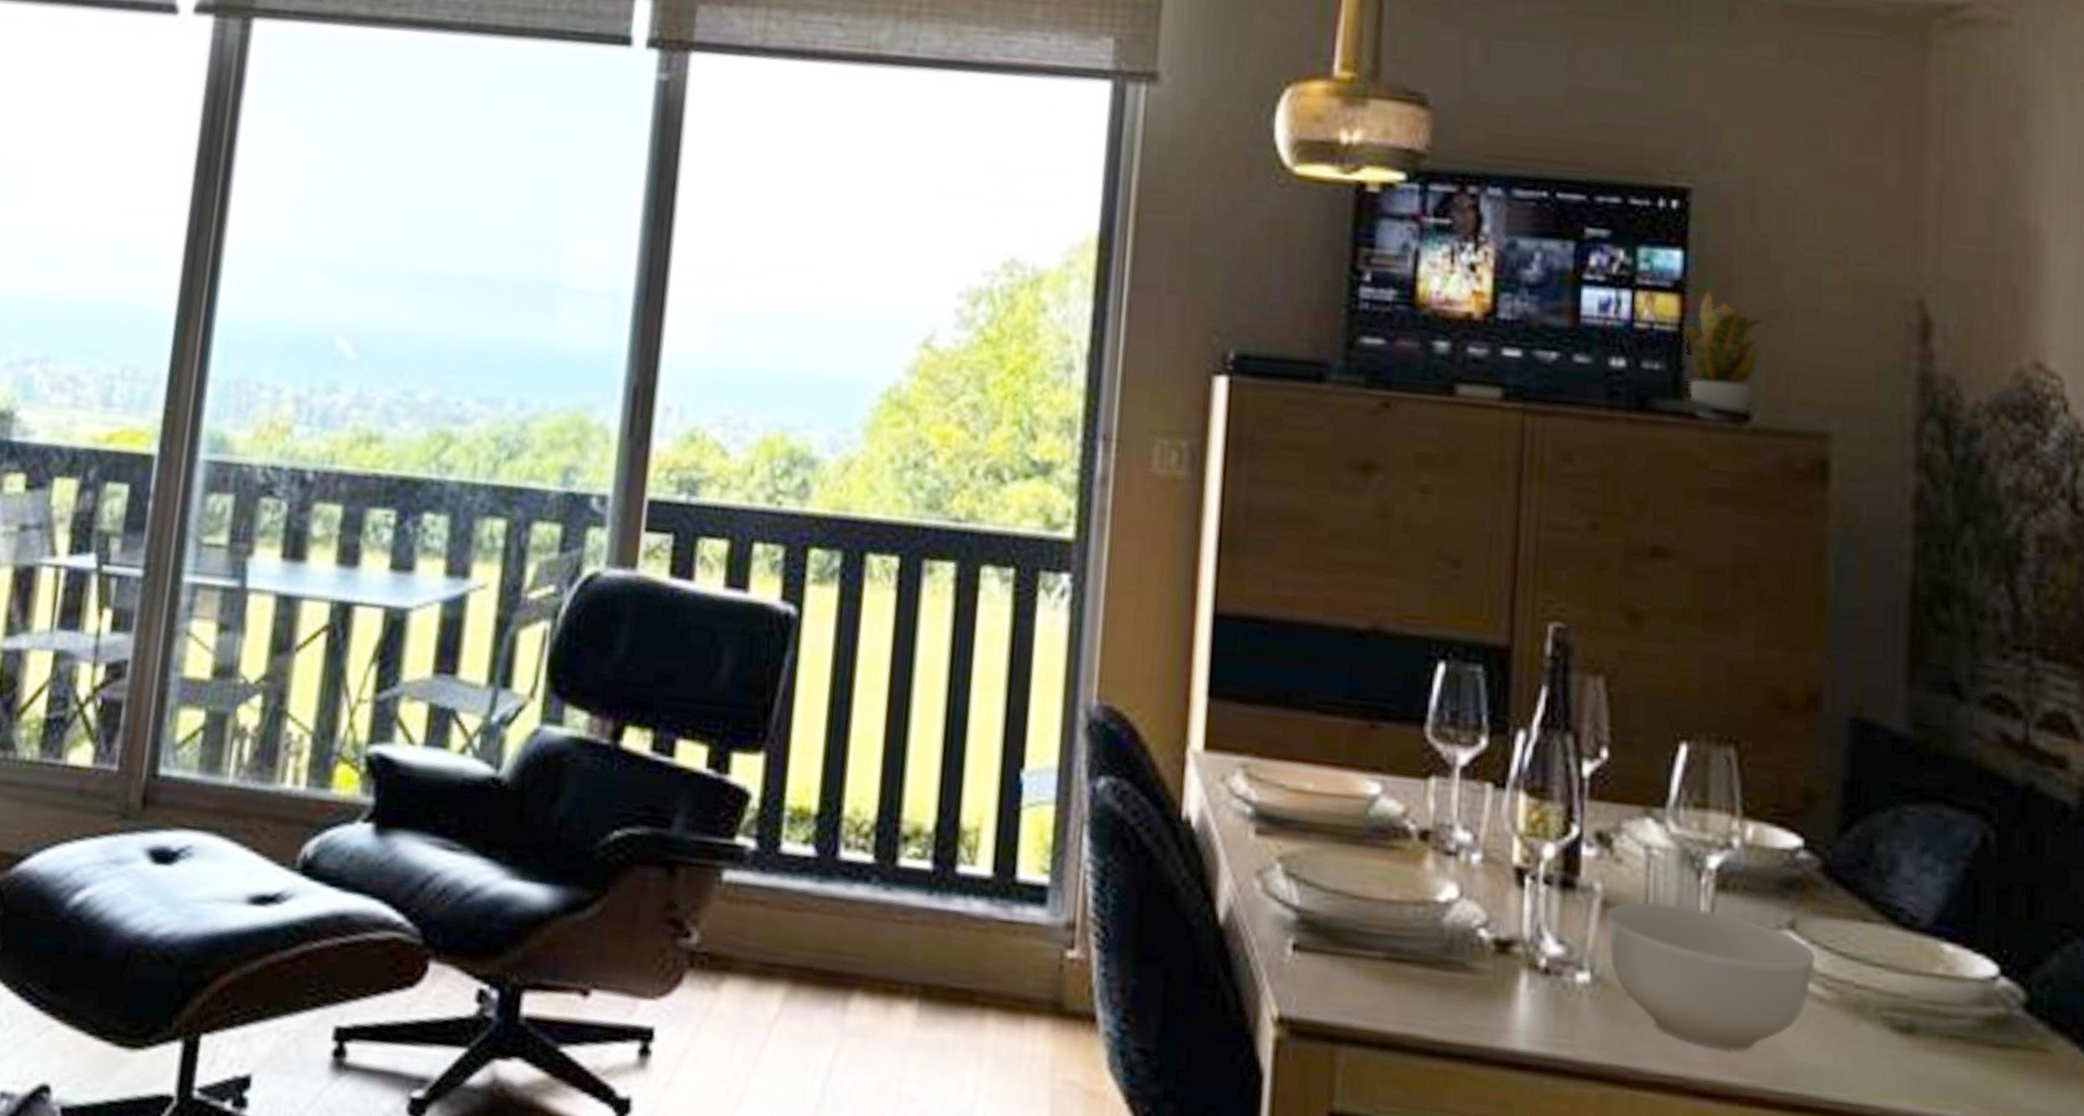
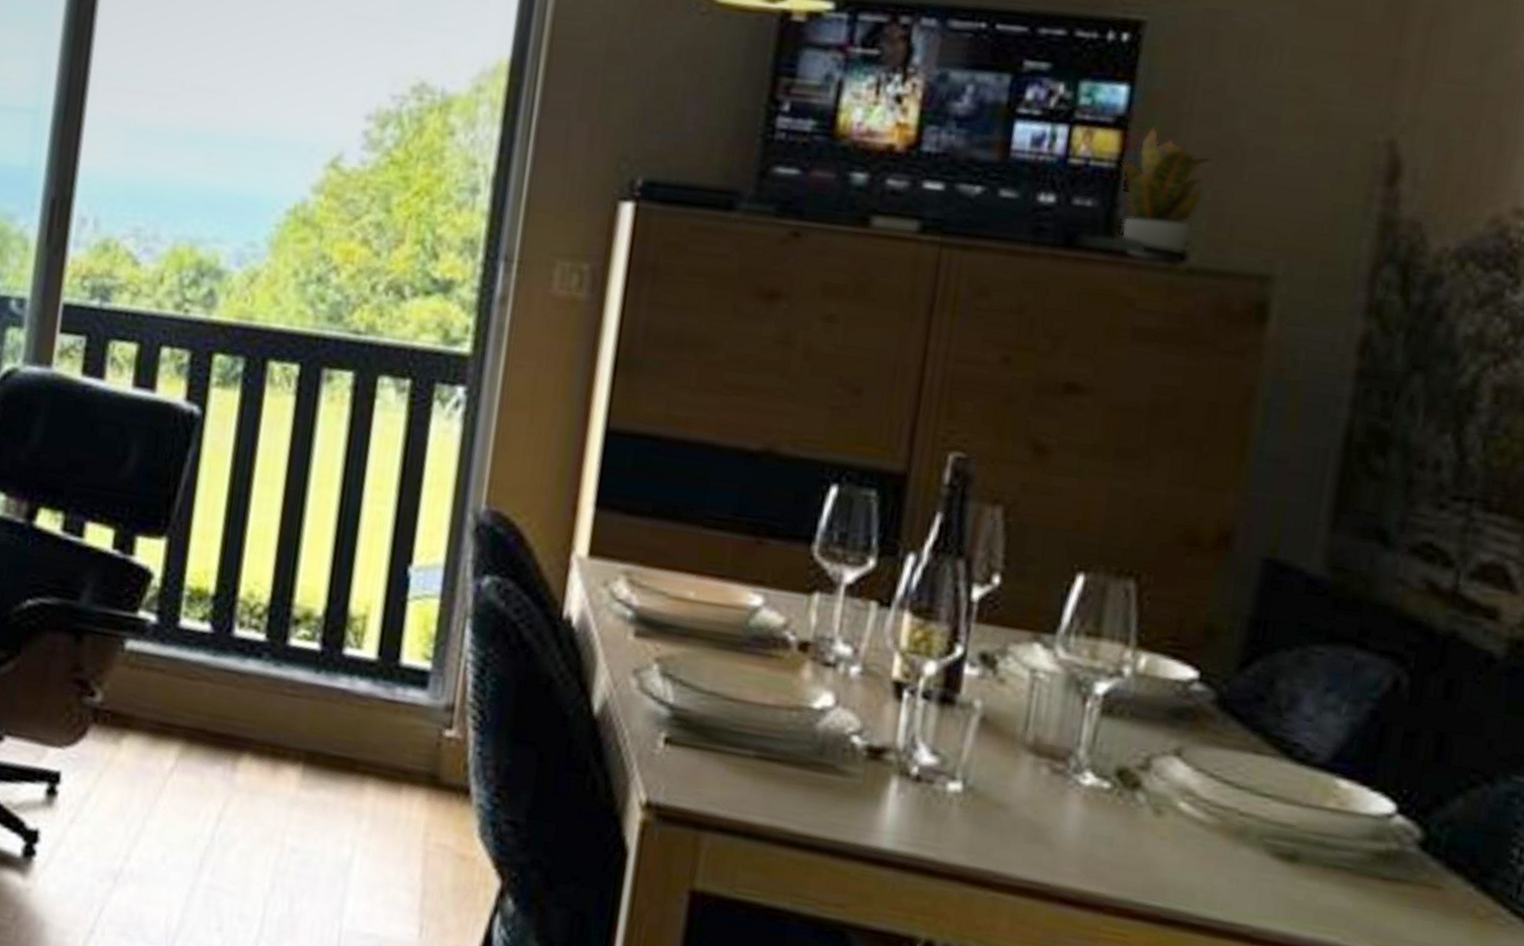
bowl: present [1605,901,1817,1051] -> none [982,720,1201,865]

